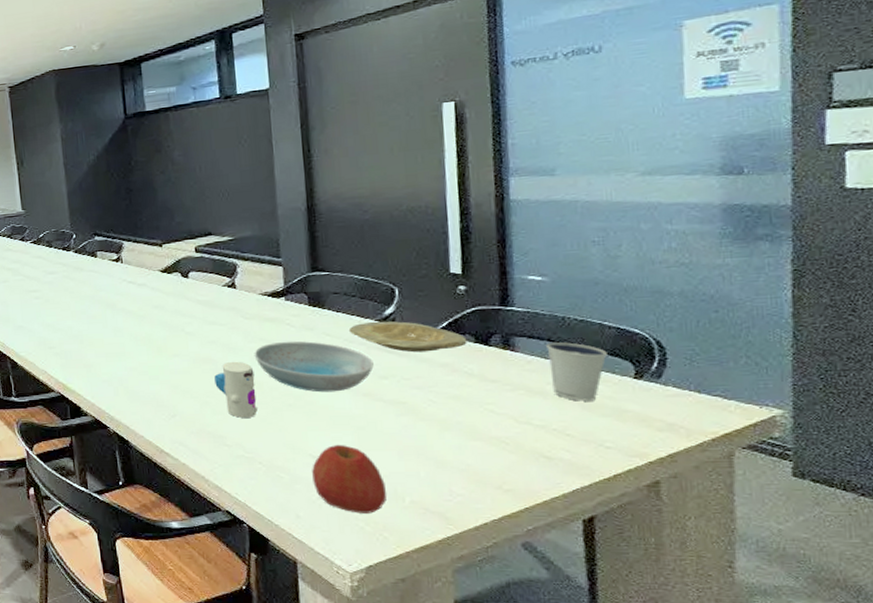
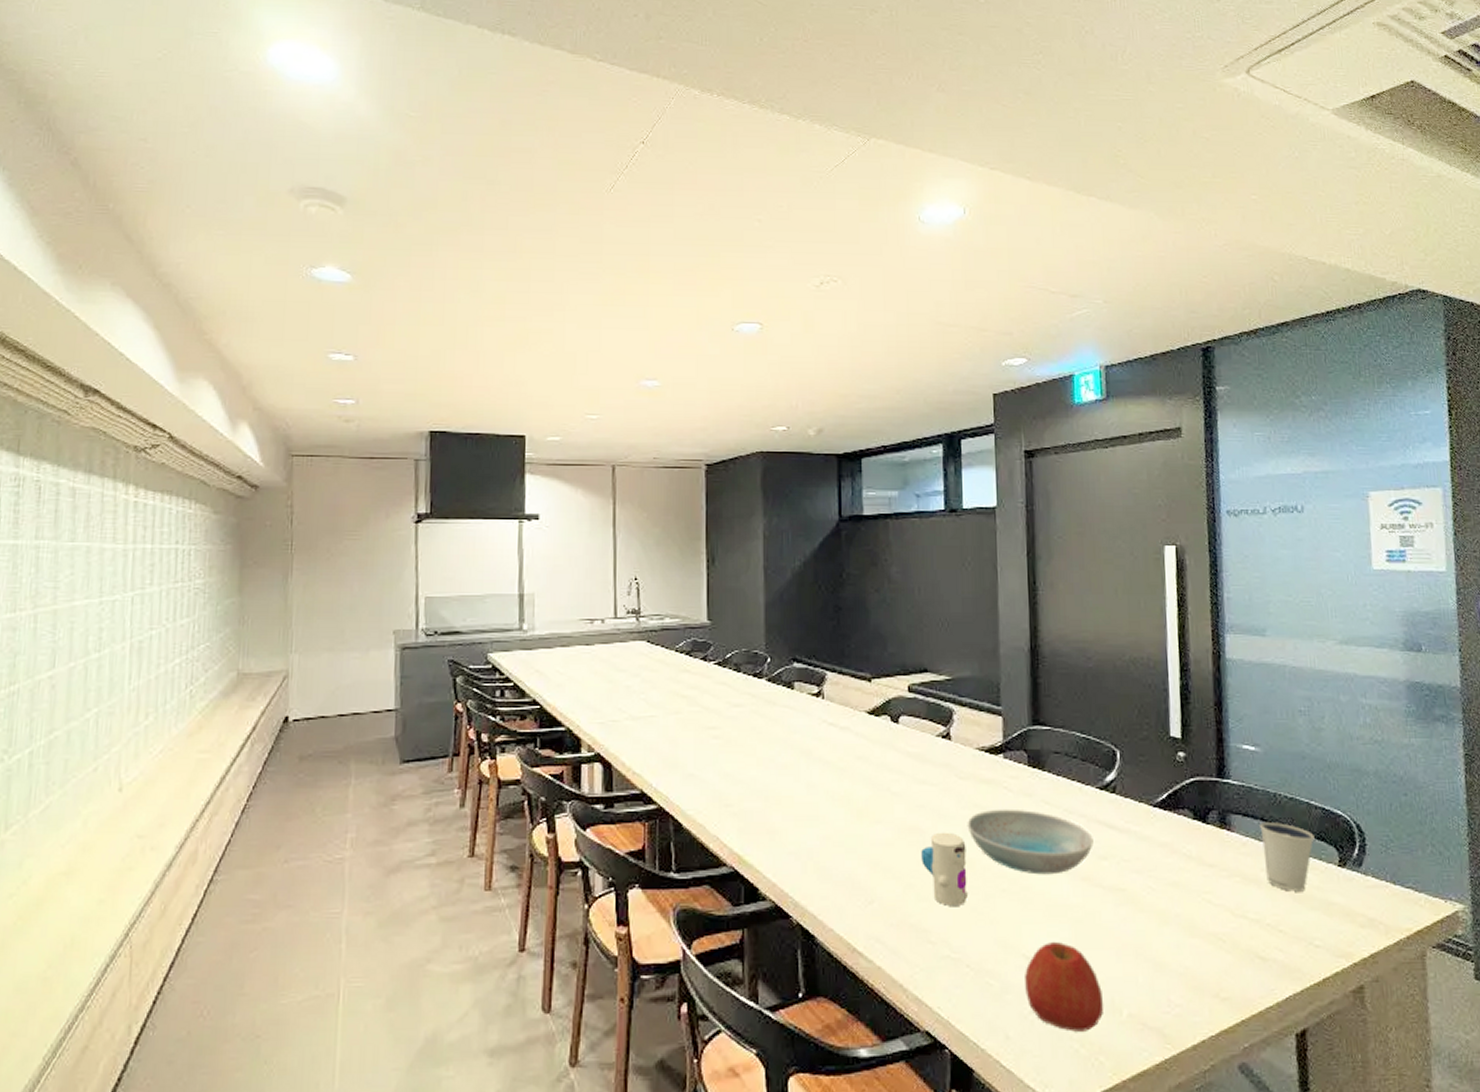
plate: present [348,321,467,353] -> none [1068,789,1186,829]

